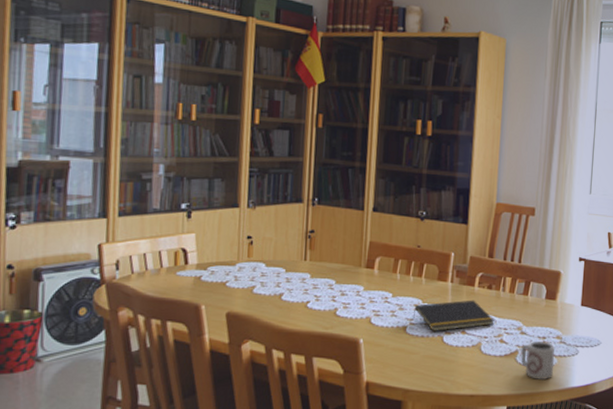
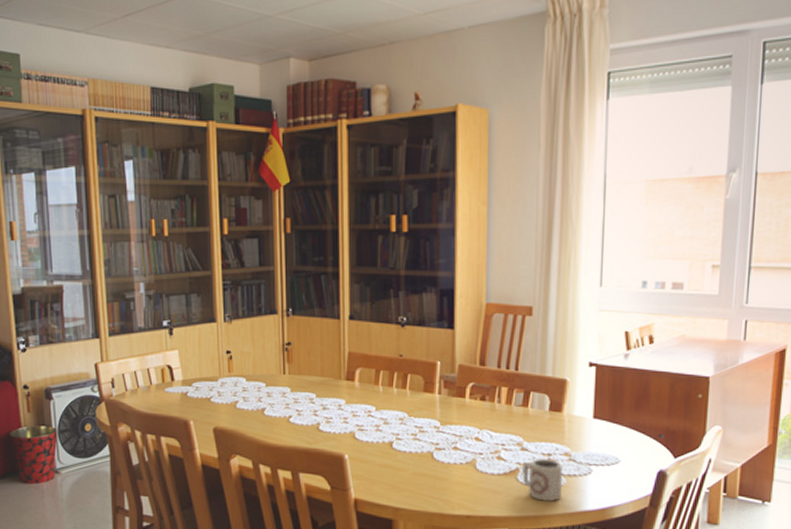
notepad: present [412,300,494,331] -> none [398,412,490,447]

